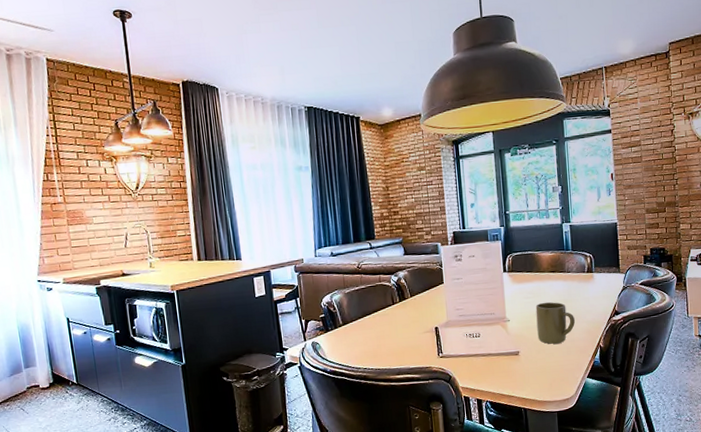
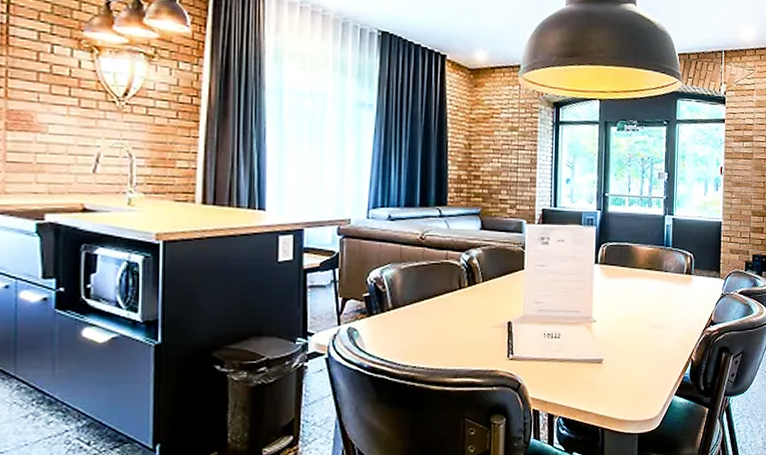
mug: present [535,302,575,344] -> none [625,304,667,353]

